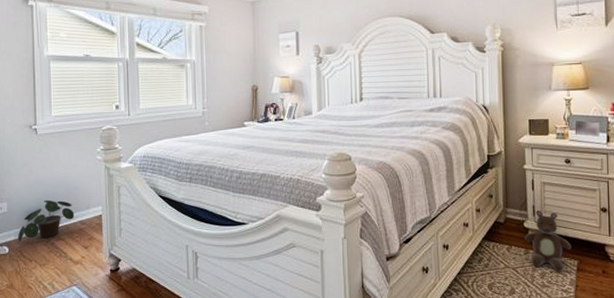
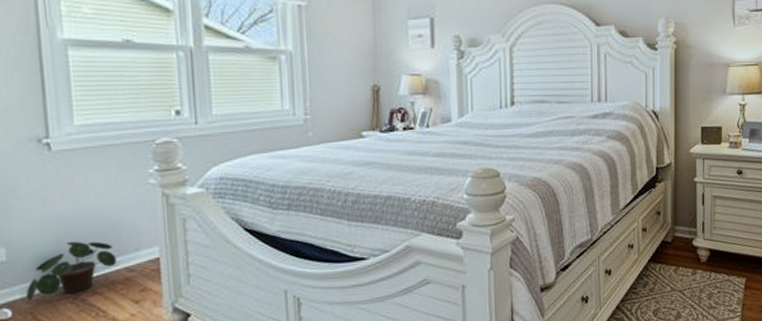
teddy bear: present [524,211,571,272] -> none [692,227,740,292]

